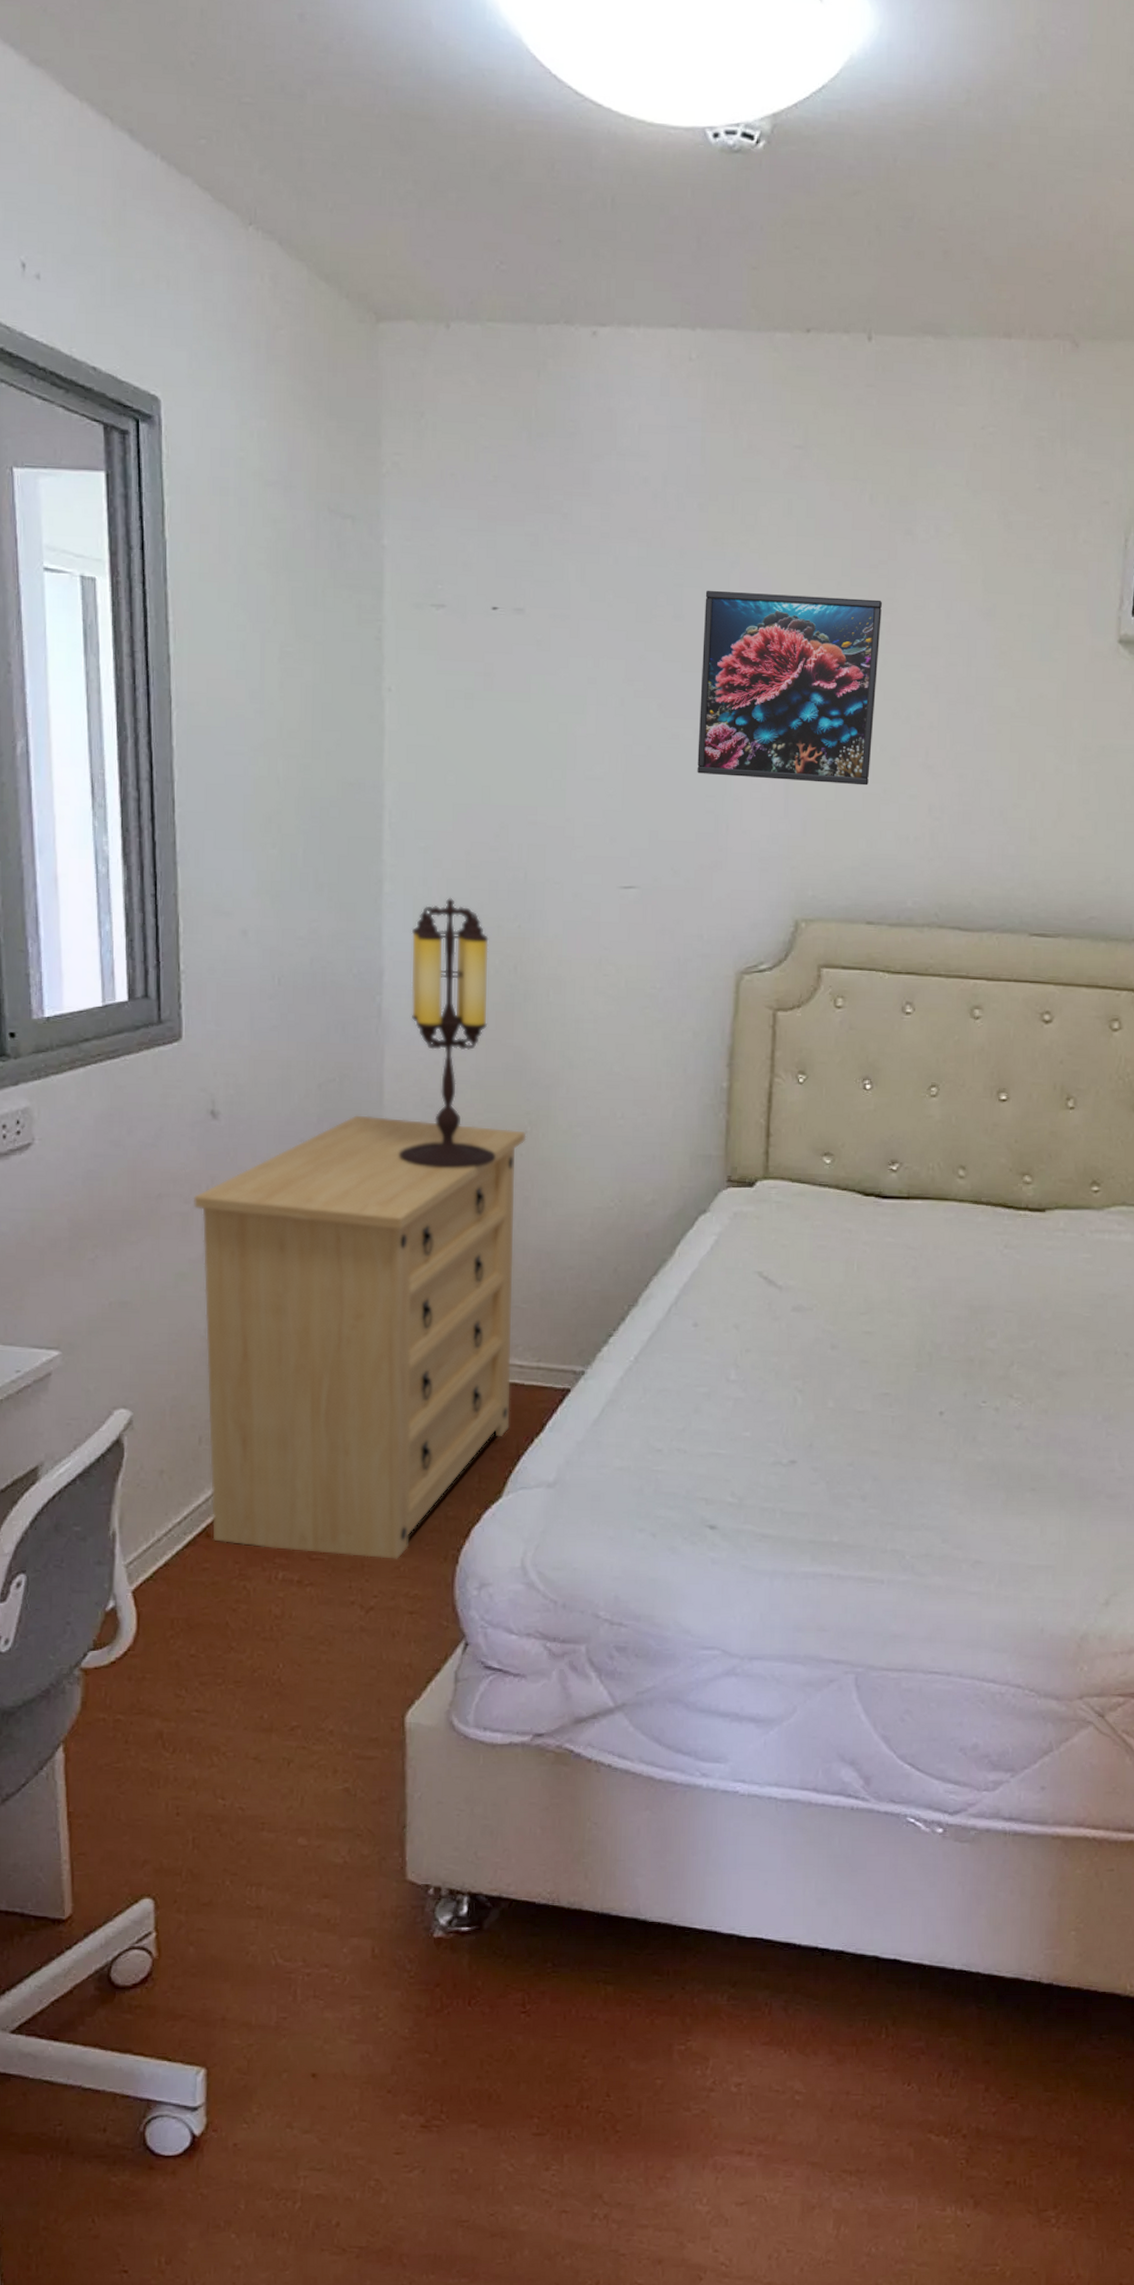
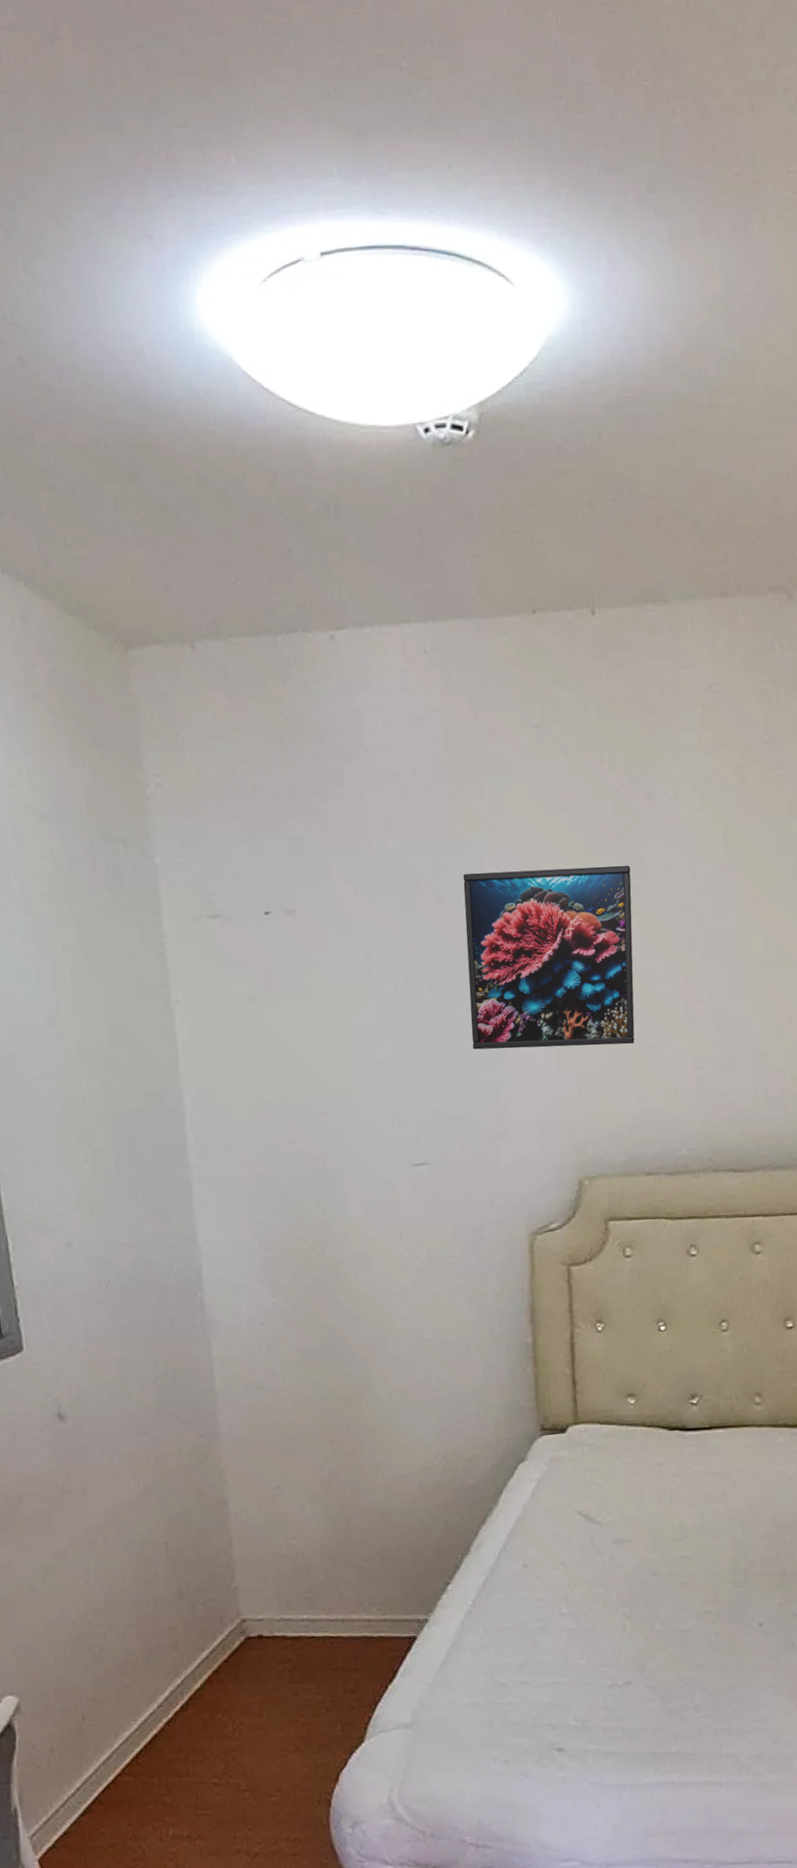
dresser: present [193,1115,527,1559] -> none [51,1402,364,1810]
table lamp: present [398,897,496,1169] -> none [223,1191,325,1446]

